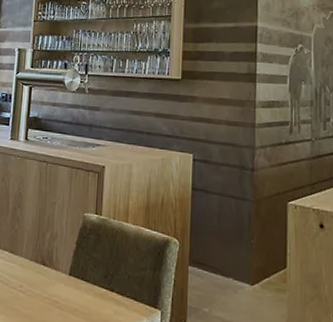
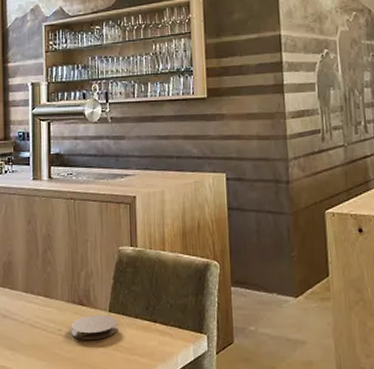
coaster: none [31,276,77,301] -> present [71,315,118,339]

